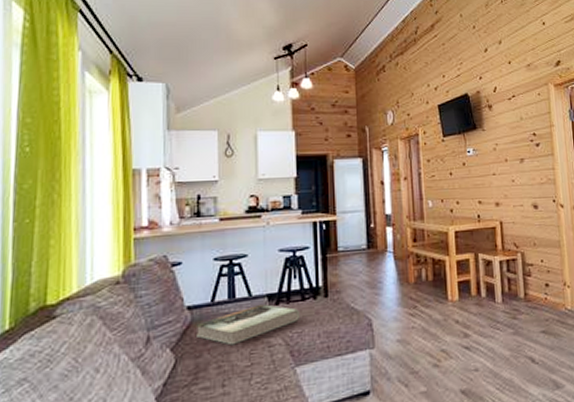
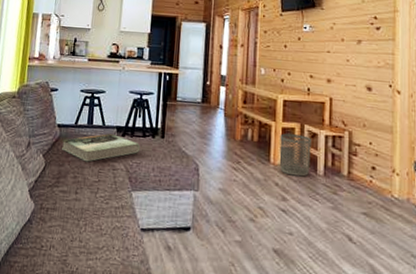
waste bin: none [455,265,488,310] -> present [279,133,311,177]

